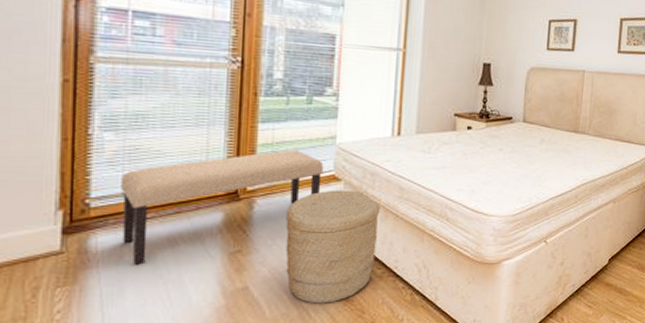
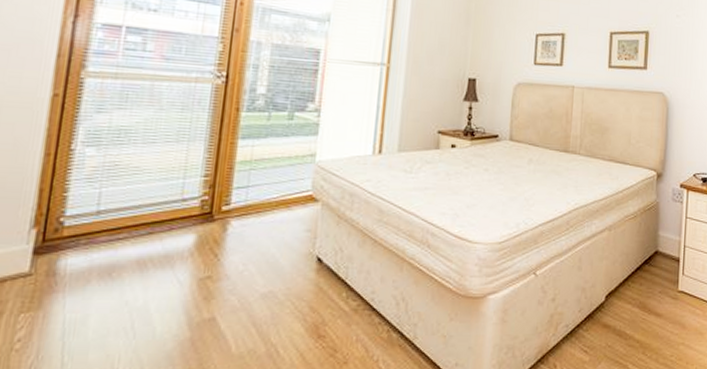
bench: present [121,150,324,265] -> none [92,168,302,290]
woven basket: present [285,190,380,304] -> none [256,211,358,339]

